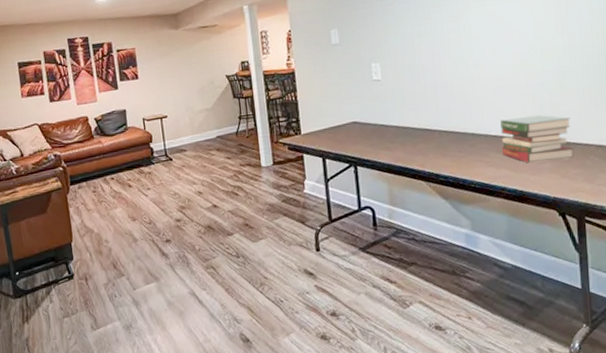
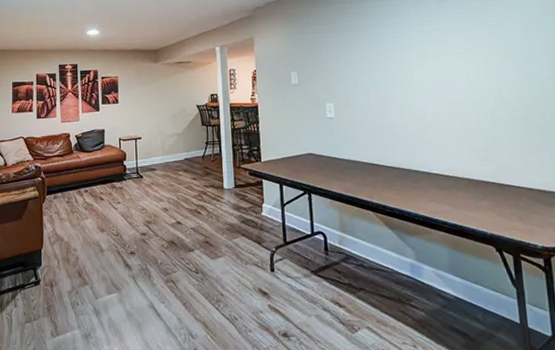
books: present [500,114,574,162] -> none [440,157,507,200]

